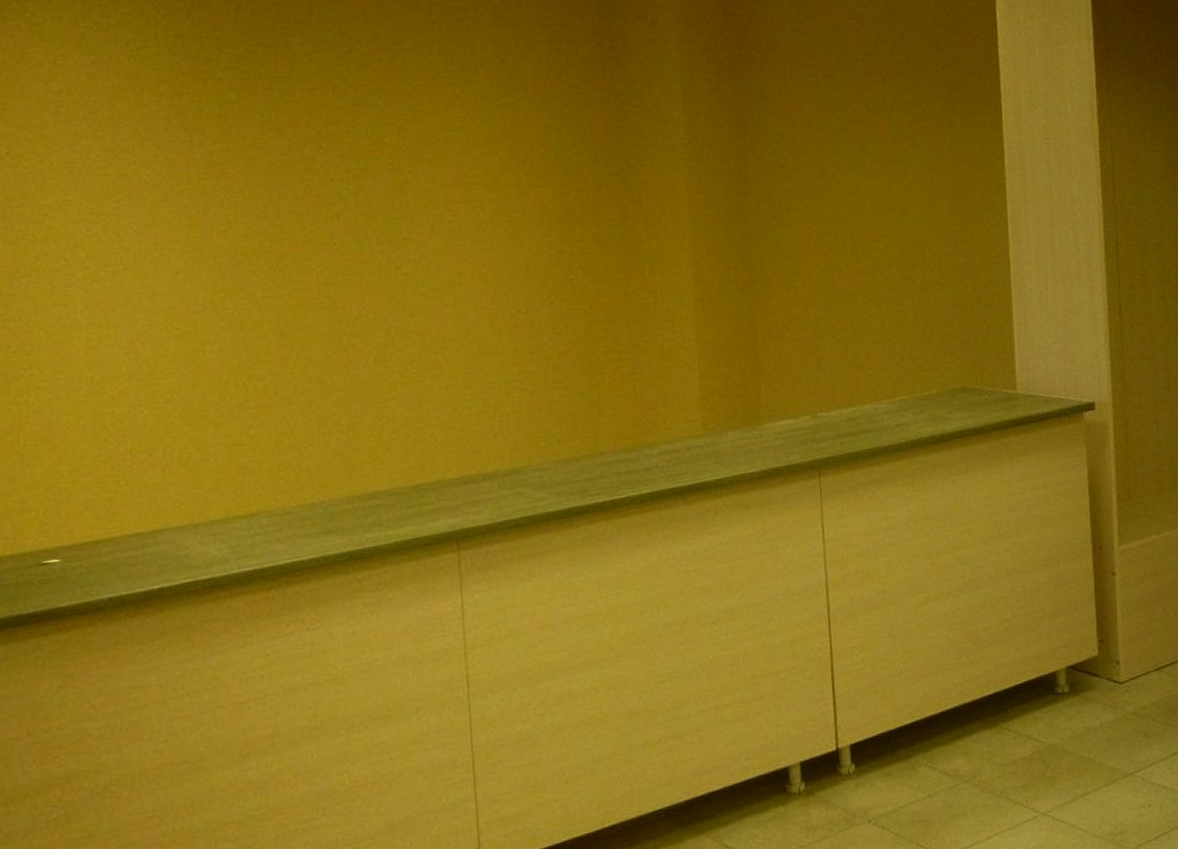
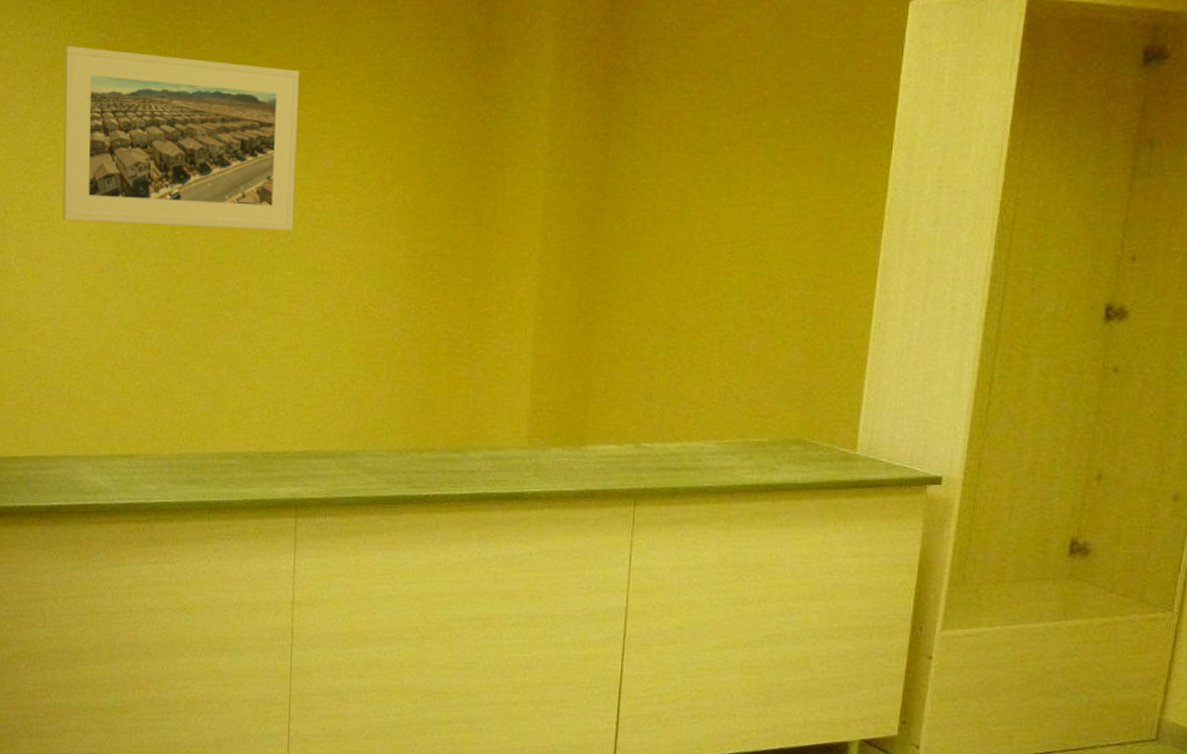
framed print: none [129,72,423,262] -> present [62,45,300,230]

